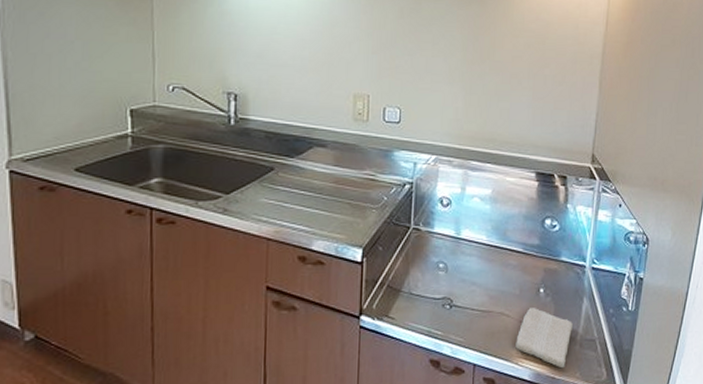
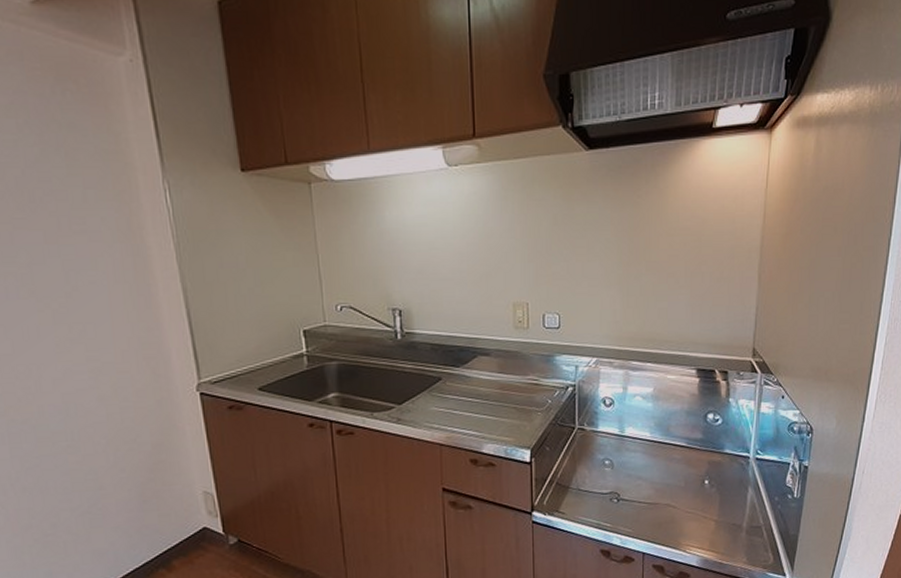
washcloth: present [515,308,573,369] -> none [683,498,738,554]

